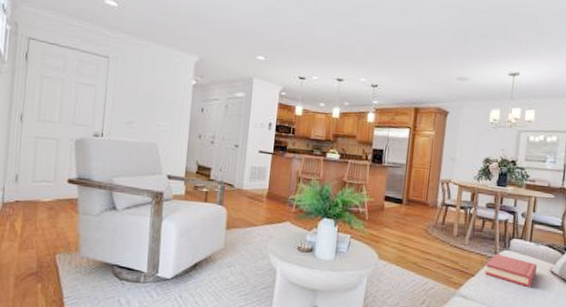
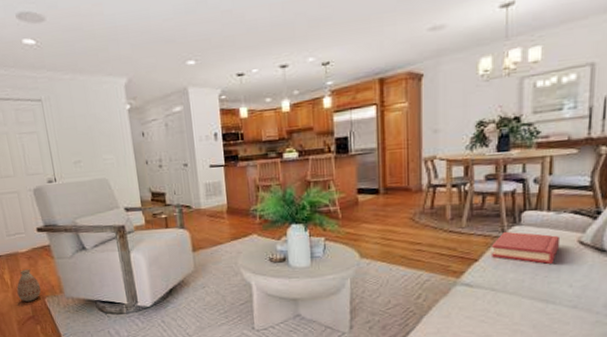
vase: none [25,220,55,256] -> present [16,269,41,302]

